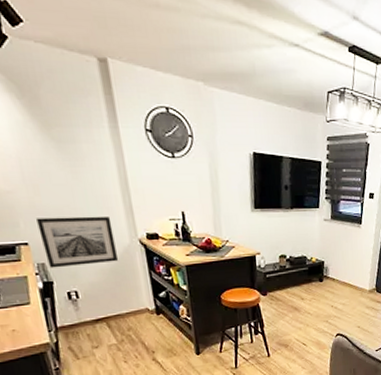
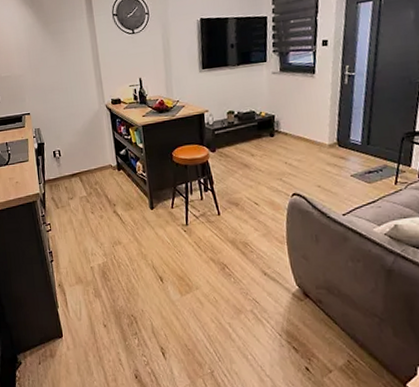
wall art: present [36,216,119,268] -> none [36,87,90,132]

